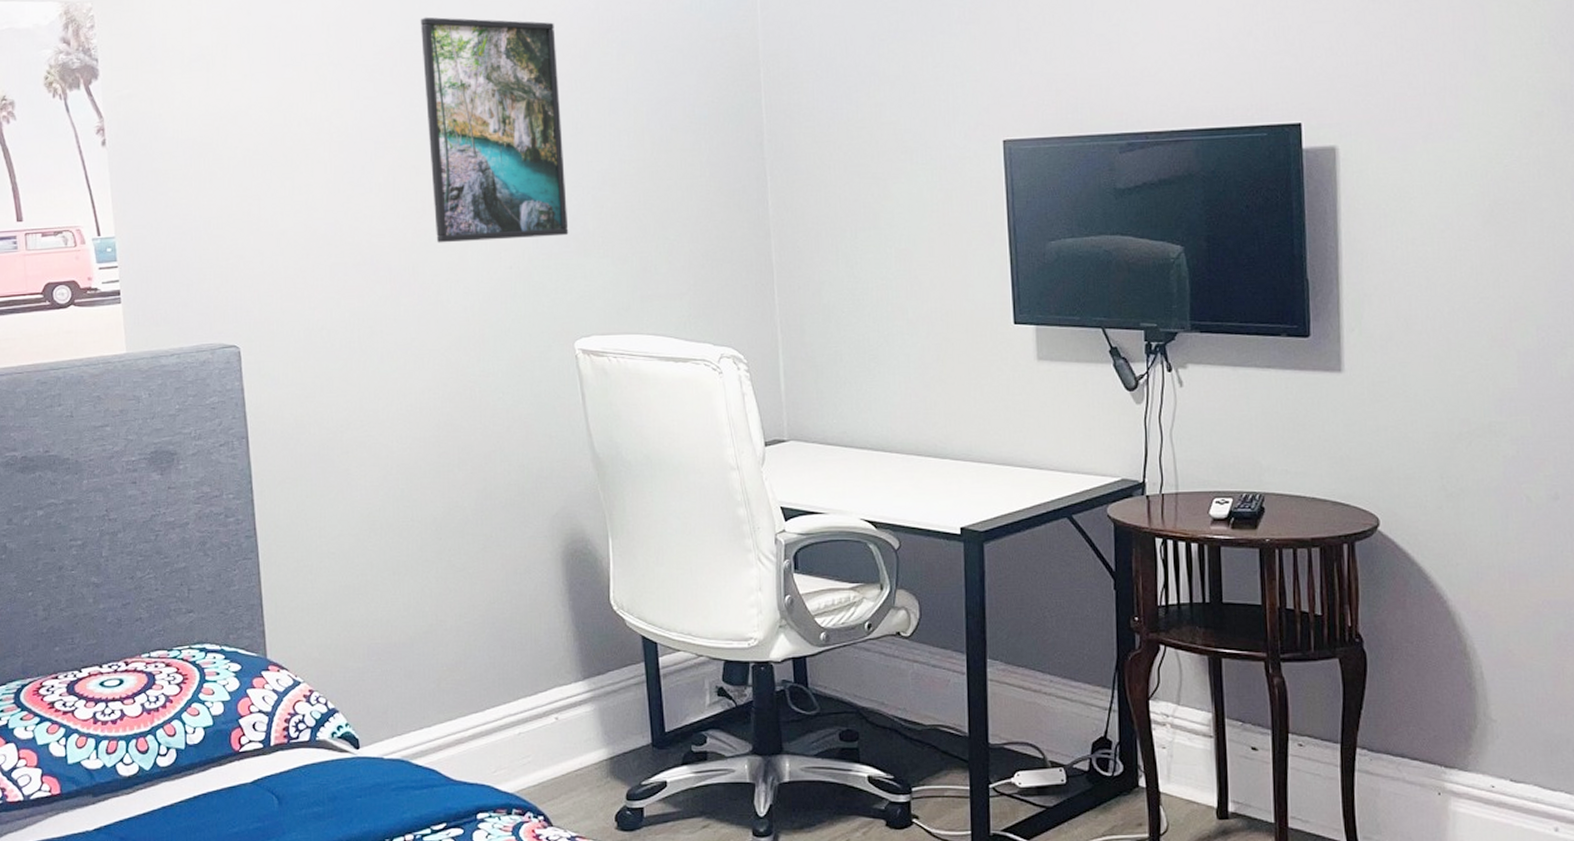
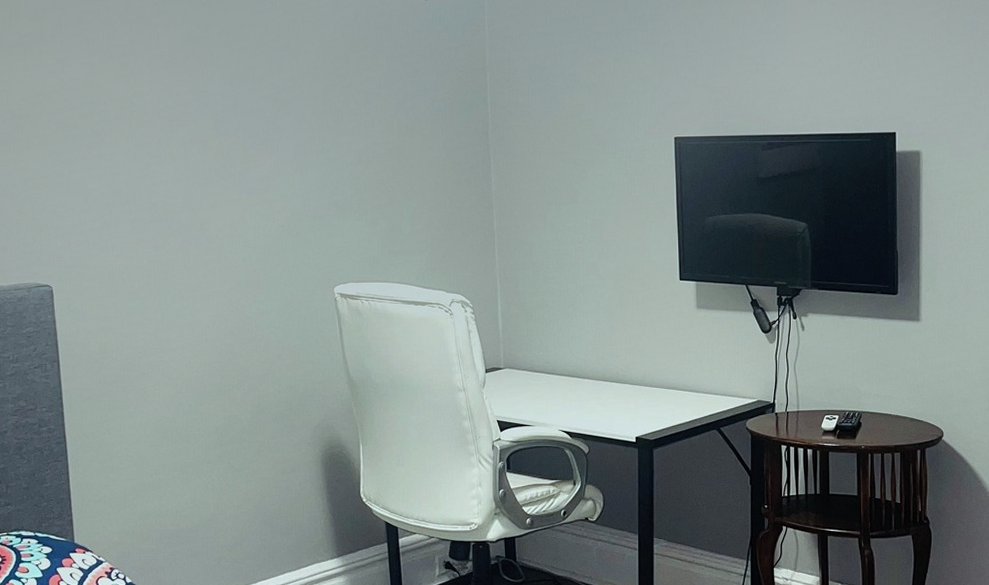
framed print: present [420,17,569,243] -> none [208,18,331,205]

